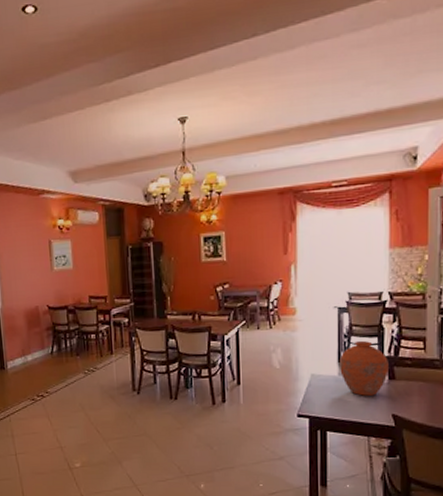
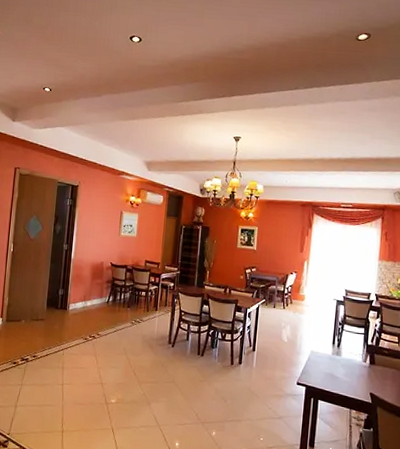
vase: present [338,340,388,396] -> none [333,329,371,375]

